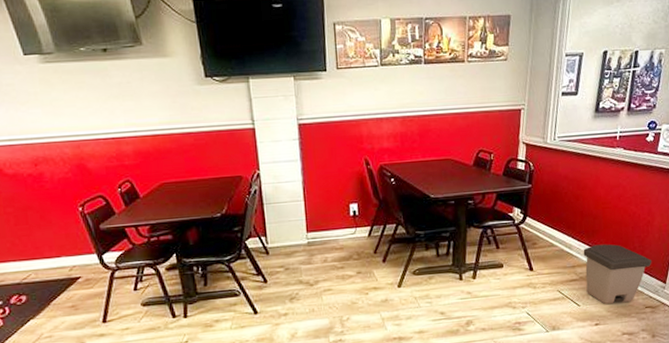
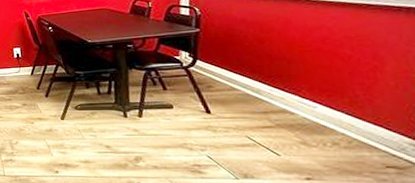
trash can: present [583,244,652,305] -> none [276,90,389,159]

